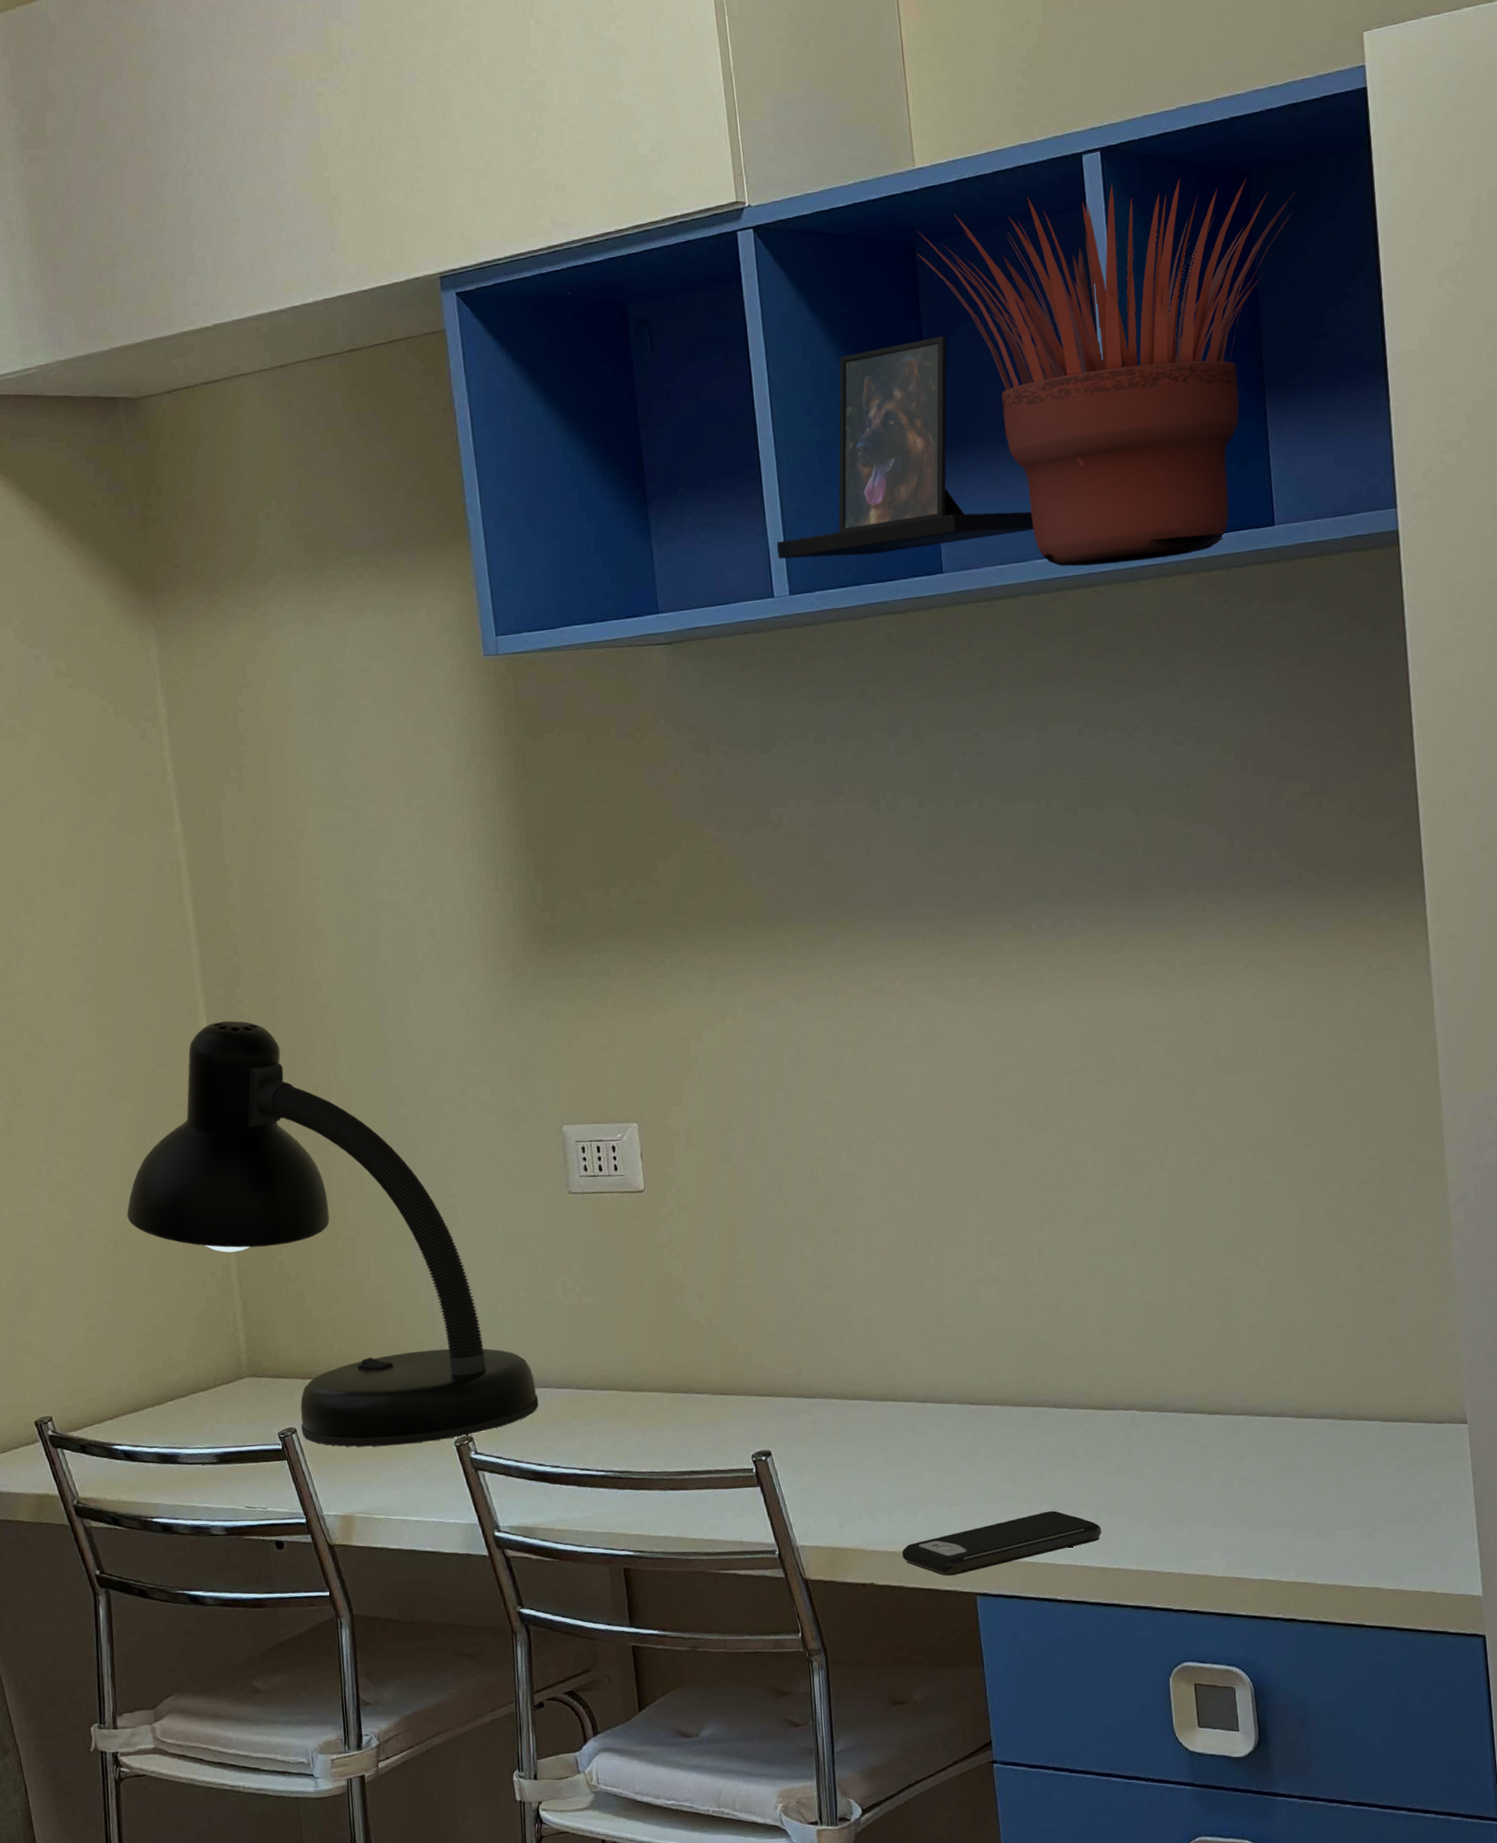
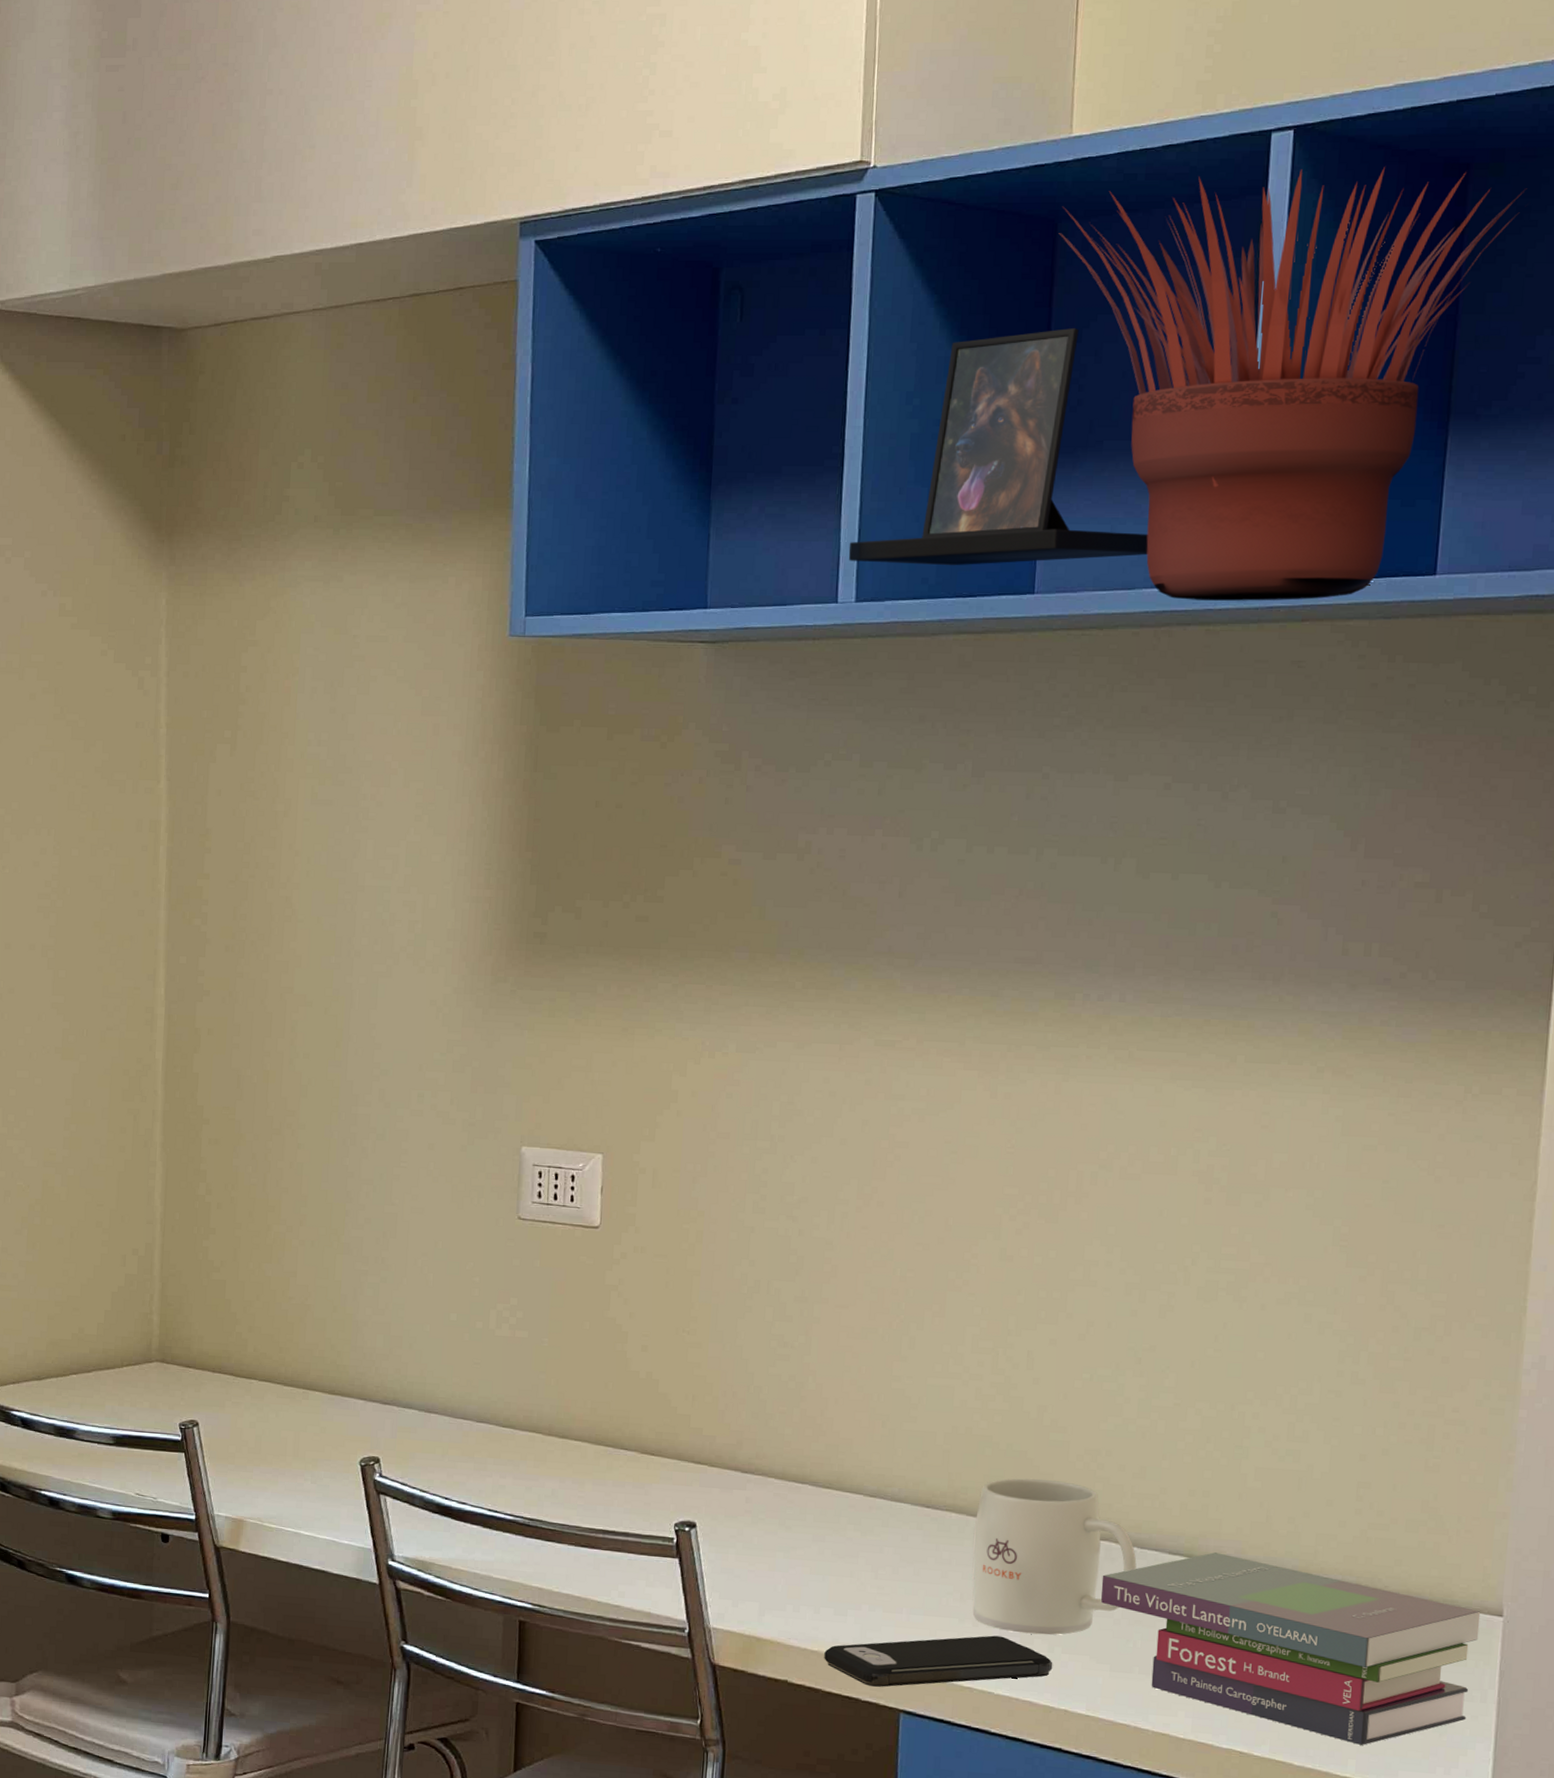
desk lamp: present [127,1020,539,1447] -> none [57,991,454,1457]
mug: none [1015,1362,1159,1506] -> present [972,1478,1137,1635]
books: none [1131,1405,1452,1557] -> present [1100,1552,1481,1745]

